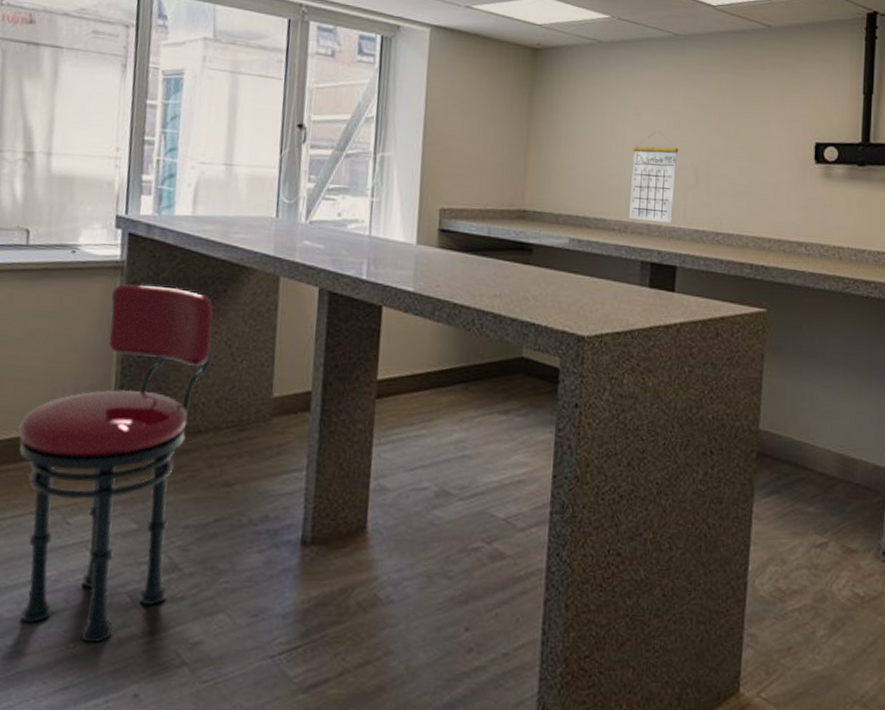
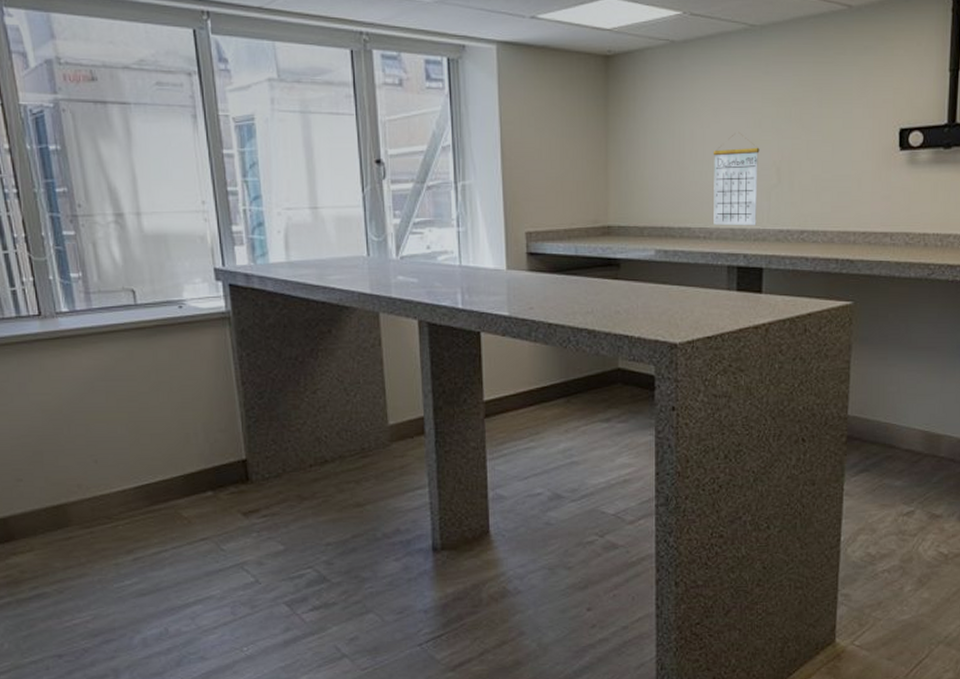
stool: present [18,284,214,643] -> none [162,333,327,646]

